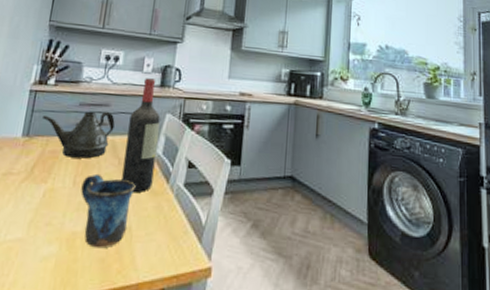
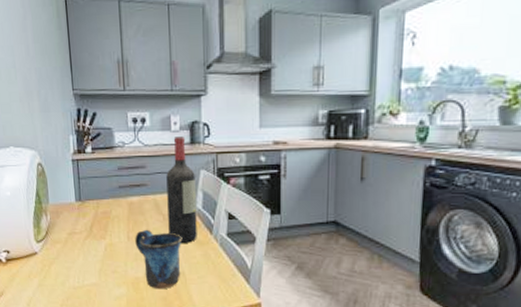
teapot: present [41,111,115,159] -> none [88,172,153,217]

